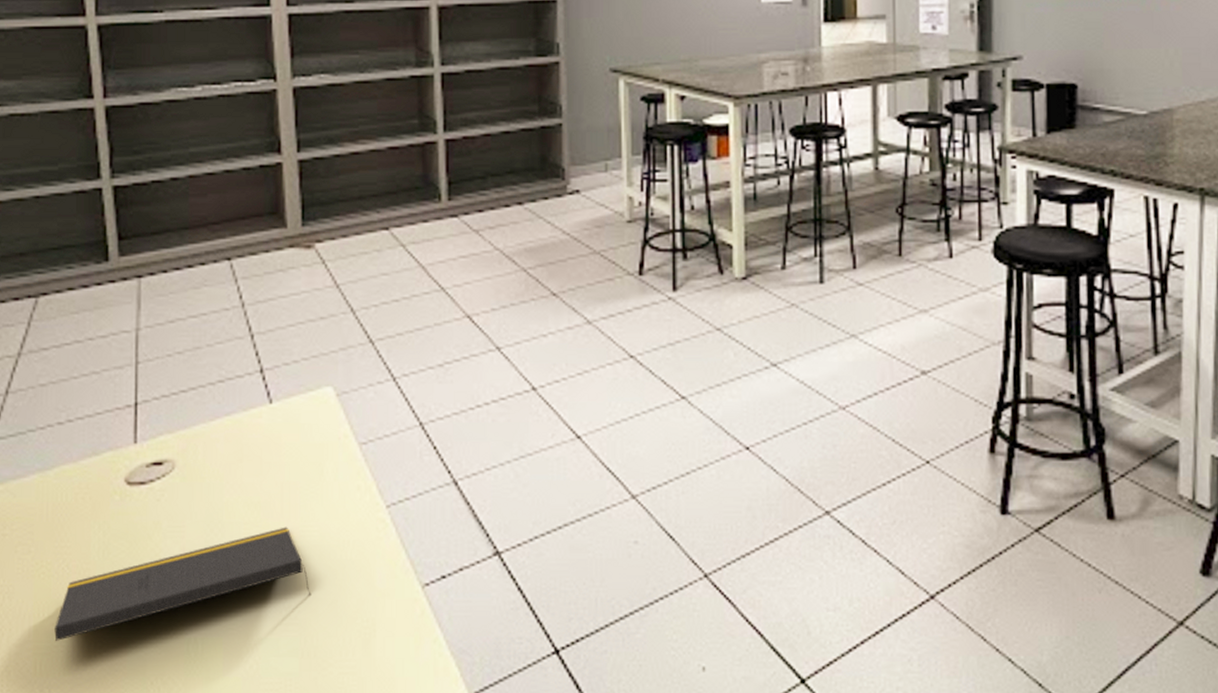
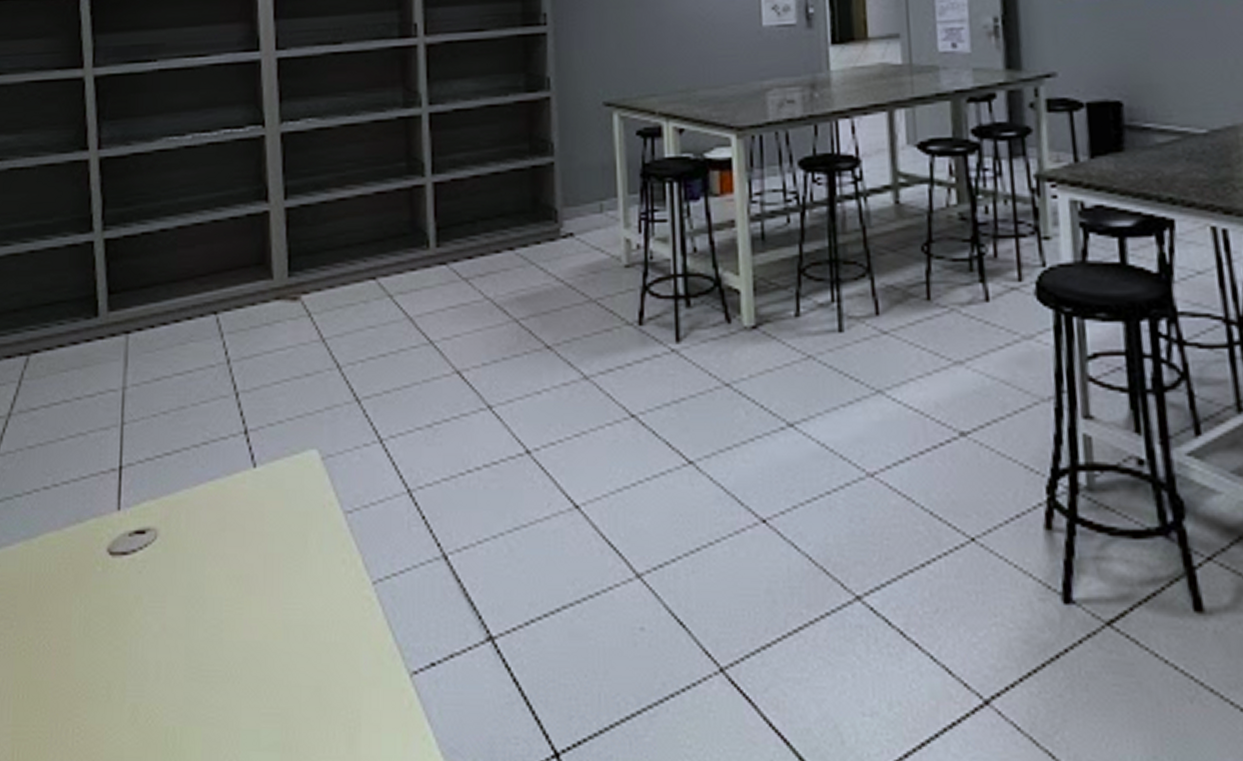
notepad: present [54,527,311,641] -> none [33,604,294,726]

